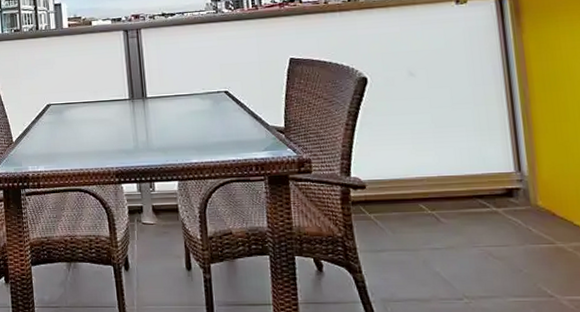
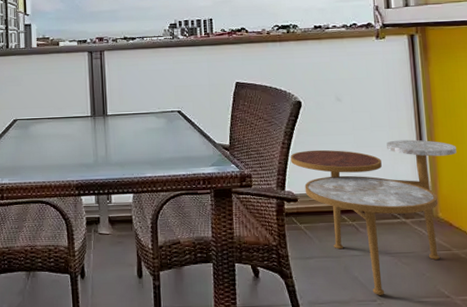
side table: none [355,117,560,293] -> present [290,139,457,295]

